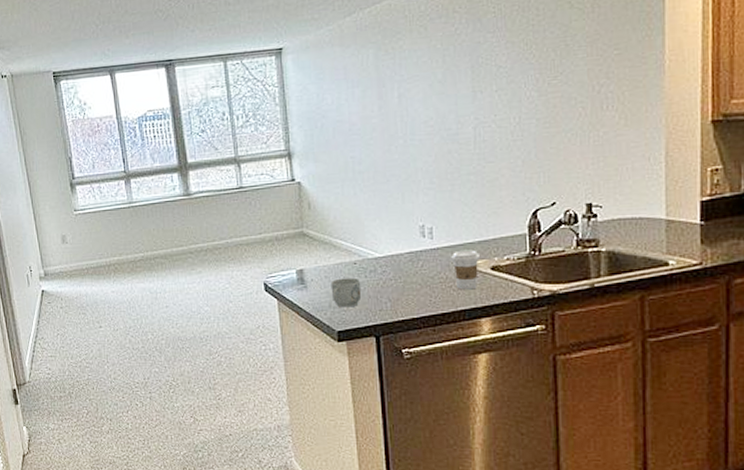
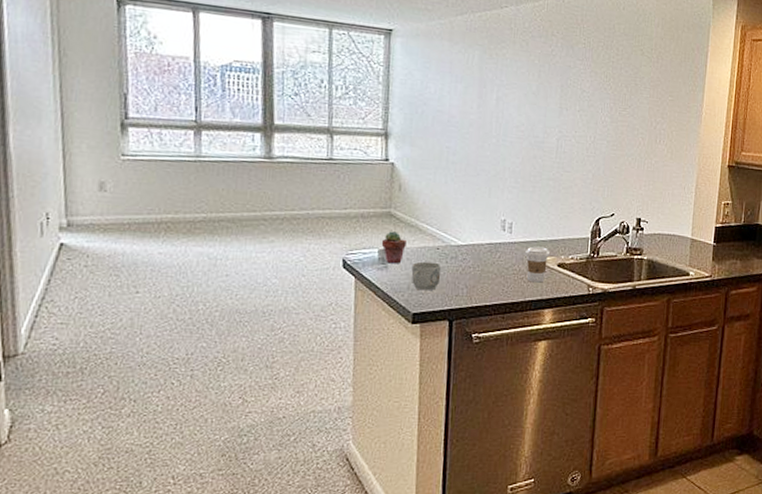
potted succulent: none [298,250,322,283] -> present [381,231,406,264]

